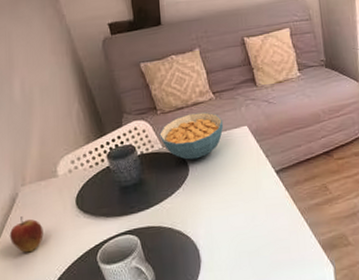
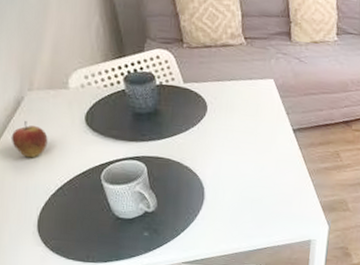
cereal bowl: present [159,112,224,160] -> none [182,54,250,102]

